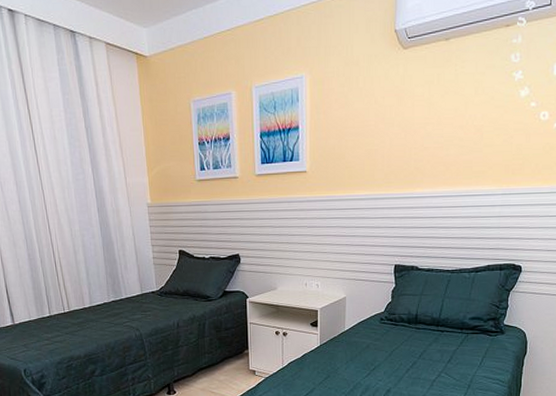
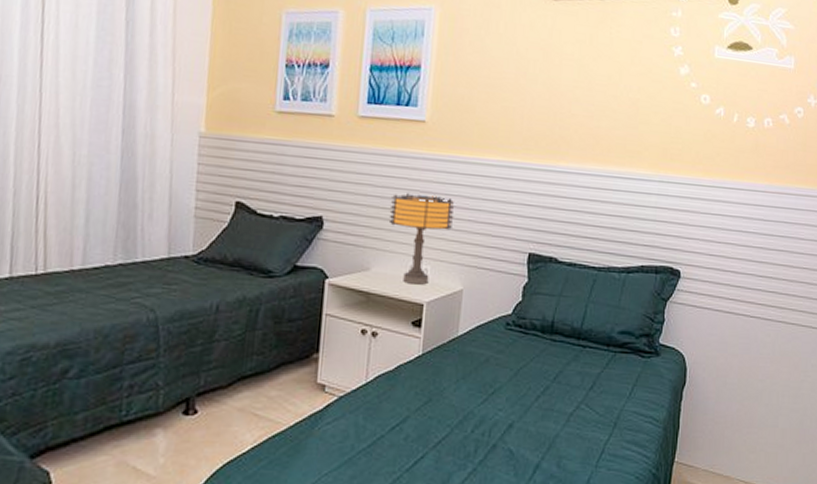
table lamp: none [286,228,334,297] -> present [388,193,454,285]

